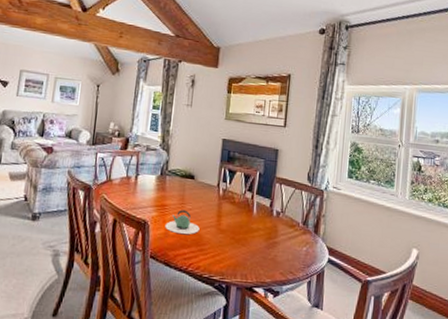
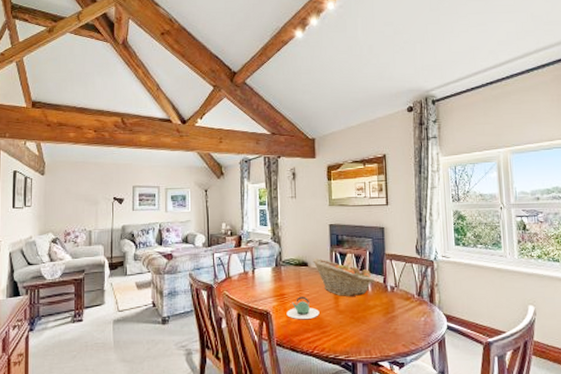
fruit basket: none [199,171,261,217] -> present [312,257,375,296]

